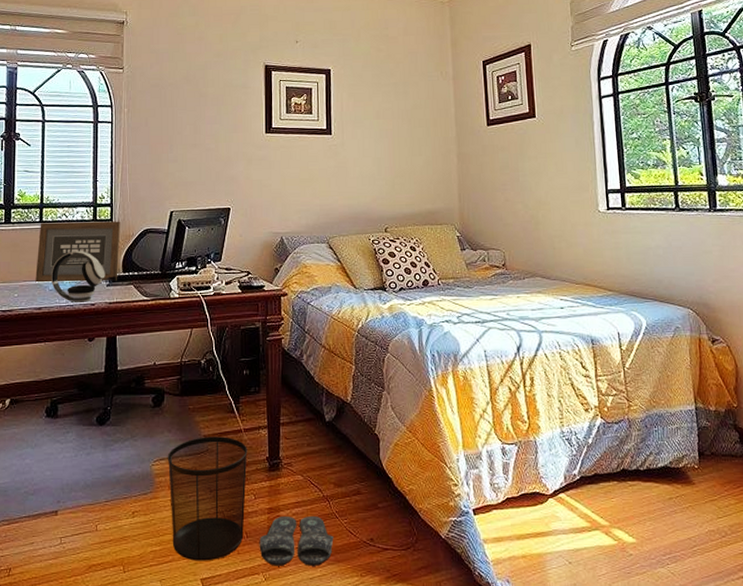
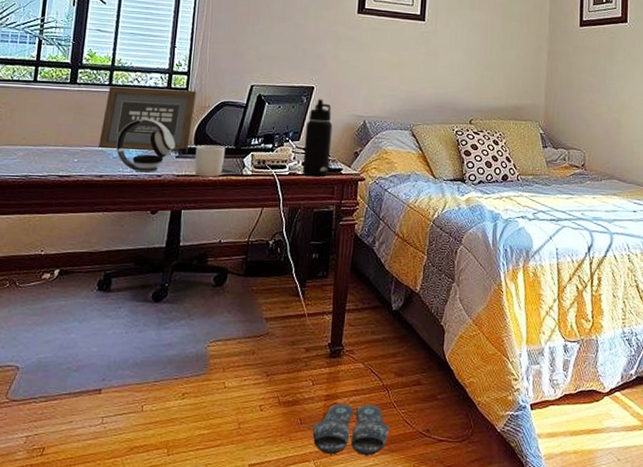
mug: none [124,271,152,303] -> present [194,144,226,177]
waste bin: present [167,436,248,561] -> none [222,319,310,447]
water bottle: none [225,219,252,296] -> present [302,99,333,177]

